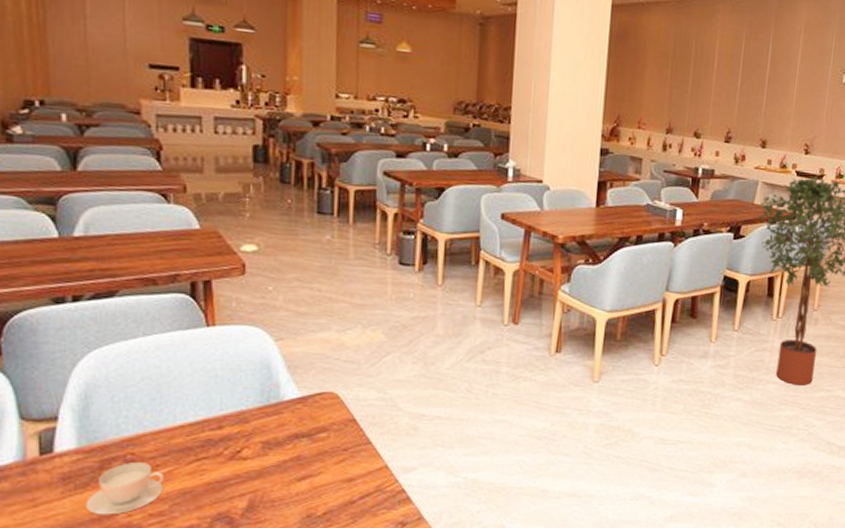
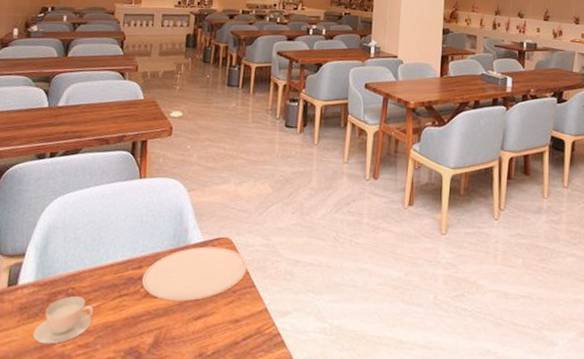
plate: none [224,402,360,462] -> present [141,246,248,302]

